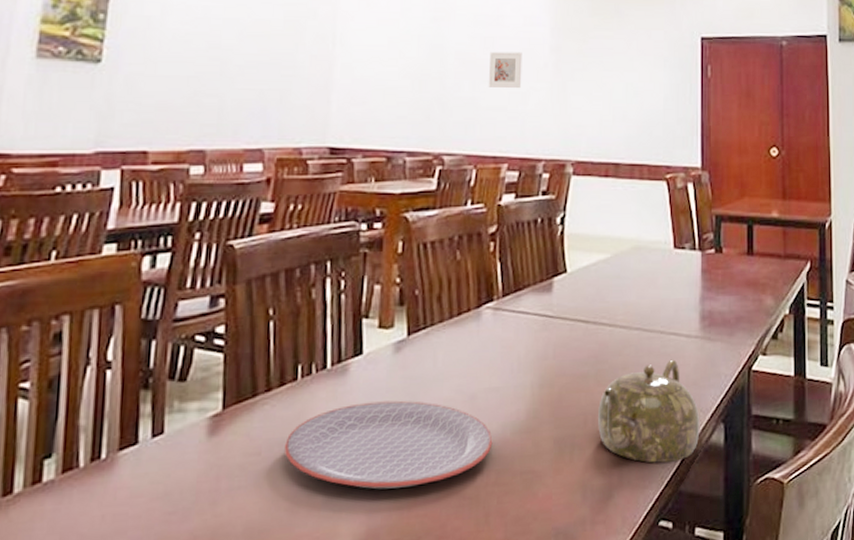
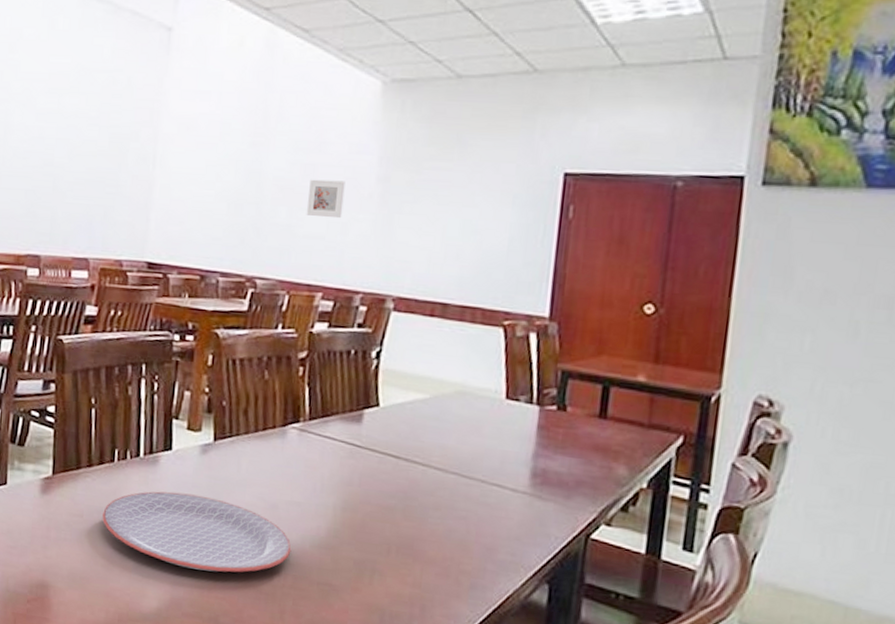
teapot: present [598,359,700,463] -> none [402,510,520,610]

